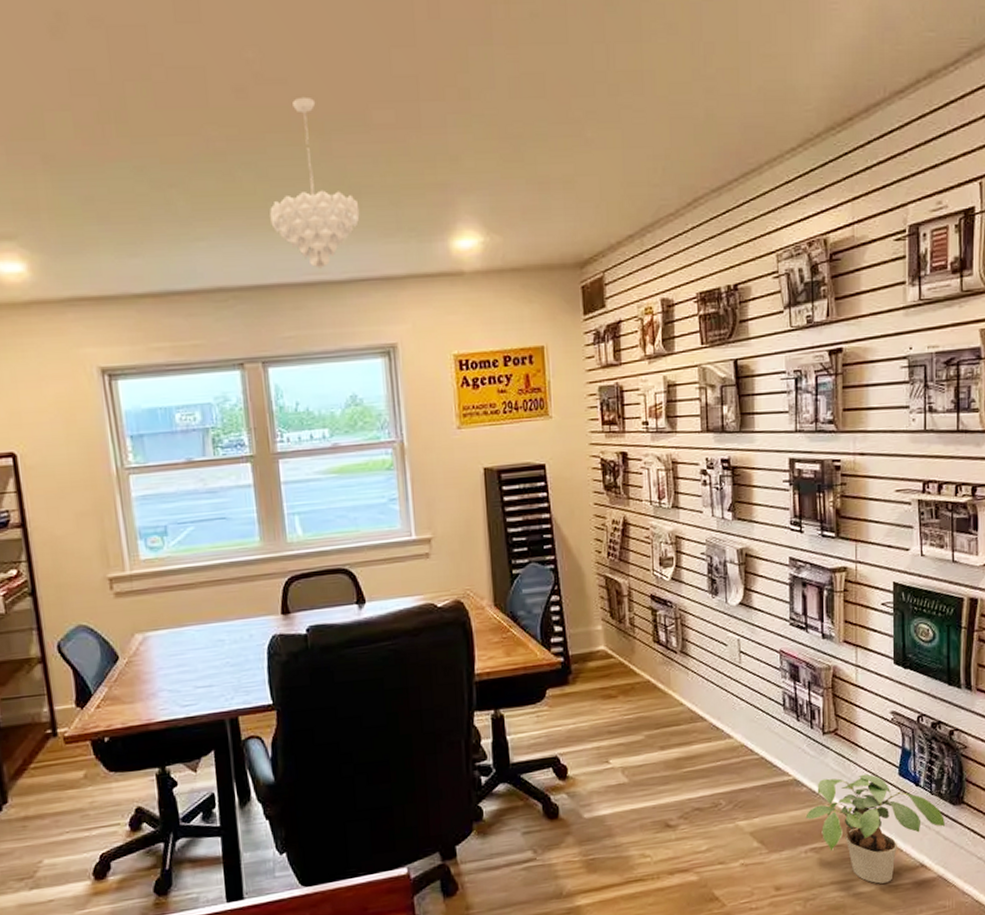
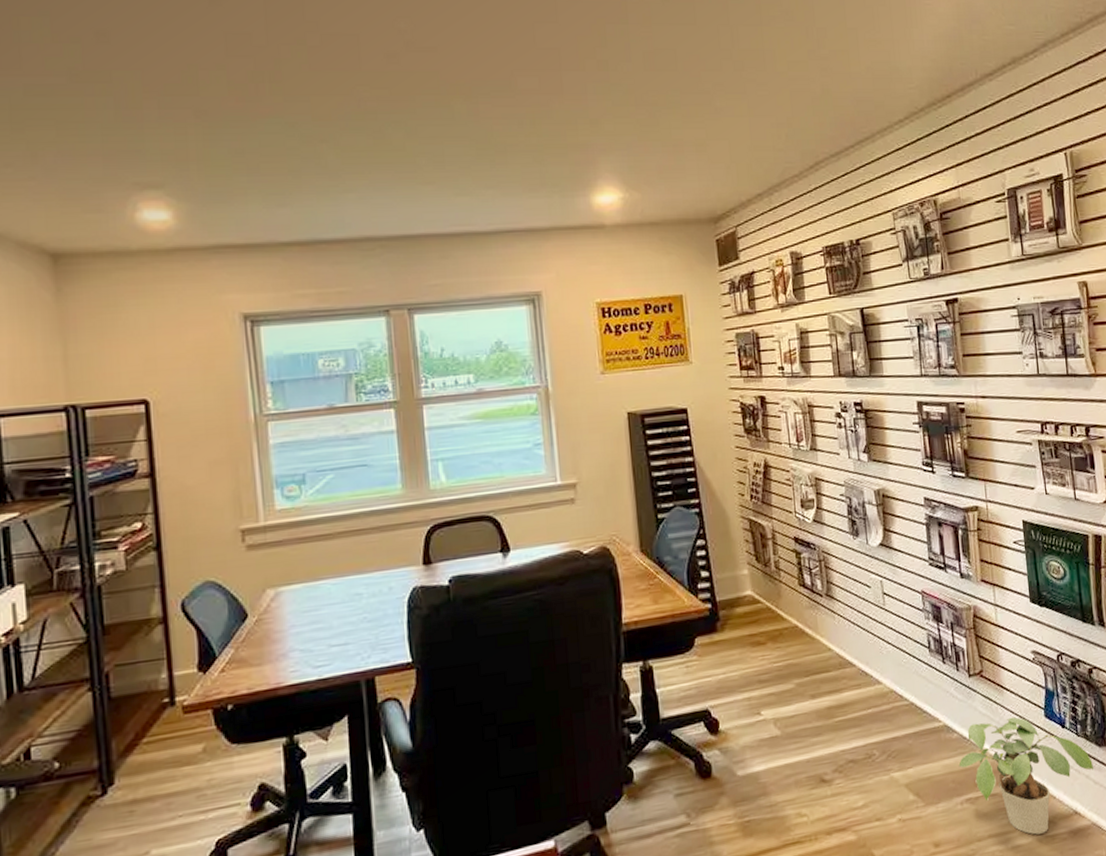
pendant light: present [270,96,360,268] -> none [418,63,506,220]

